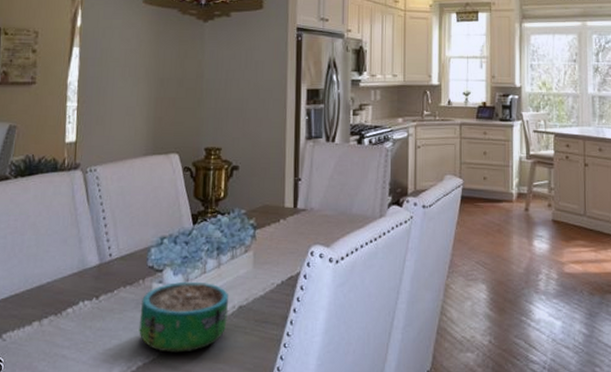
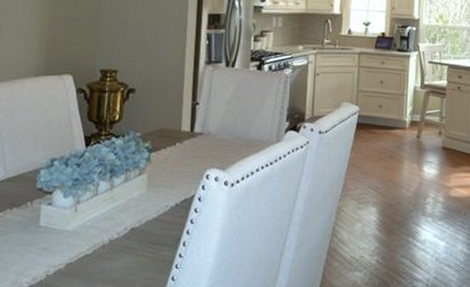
decorative bowl: present [139,281,229,353] -> none [25,203,121,274]

